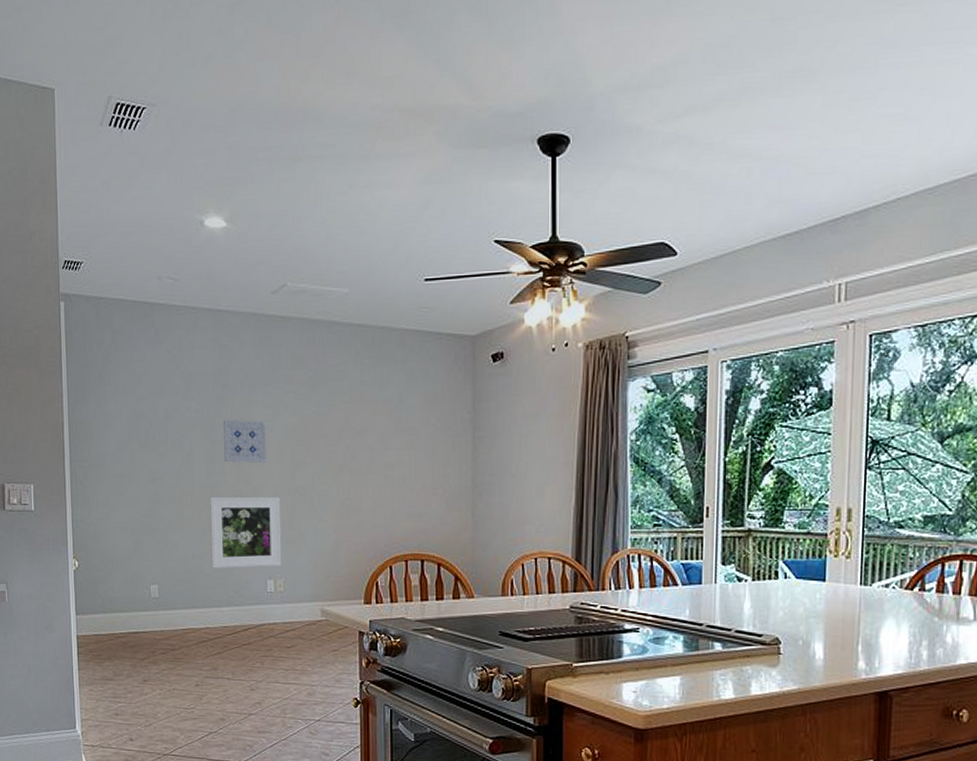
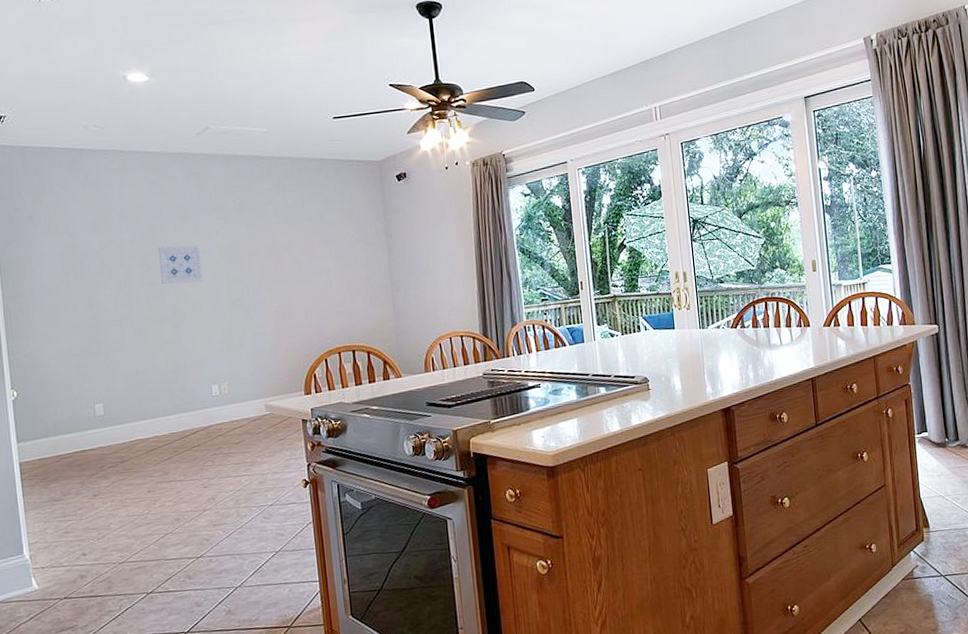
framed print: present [210,496,282,569] -> none [150,310,225,381]

